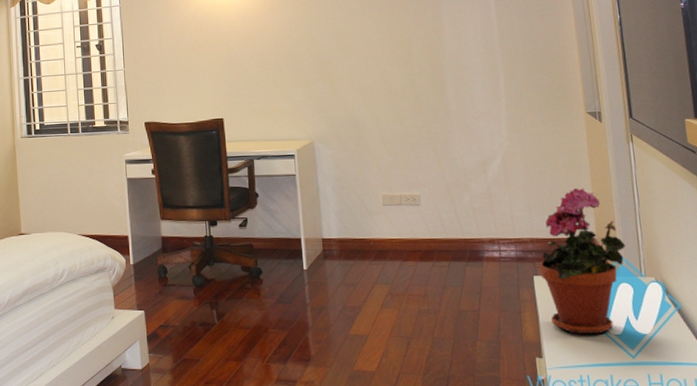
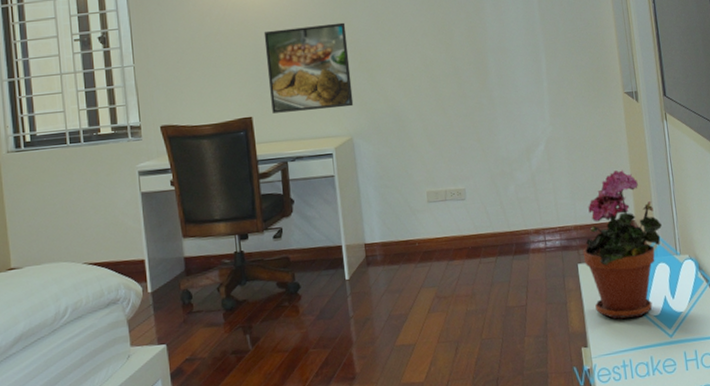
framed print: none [235,37,315,116] -> present [263,22,354,114]

